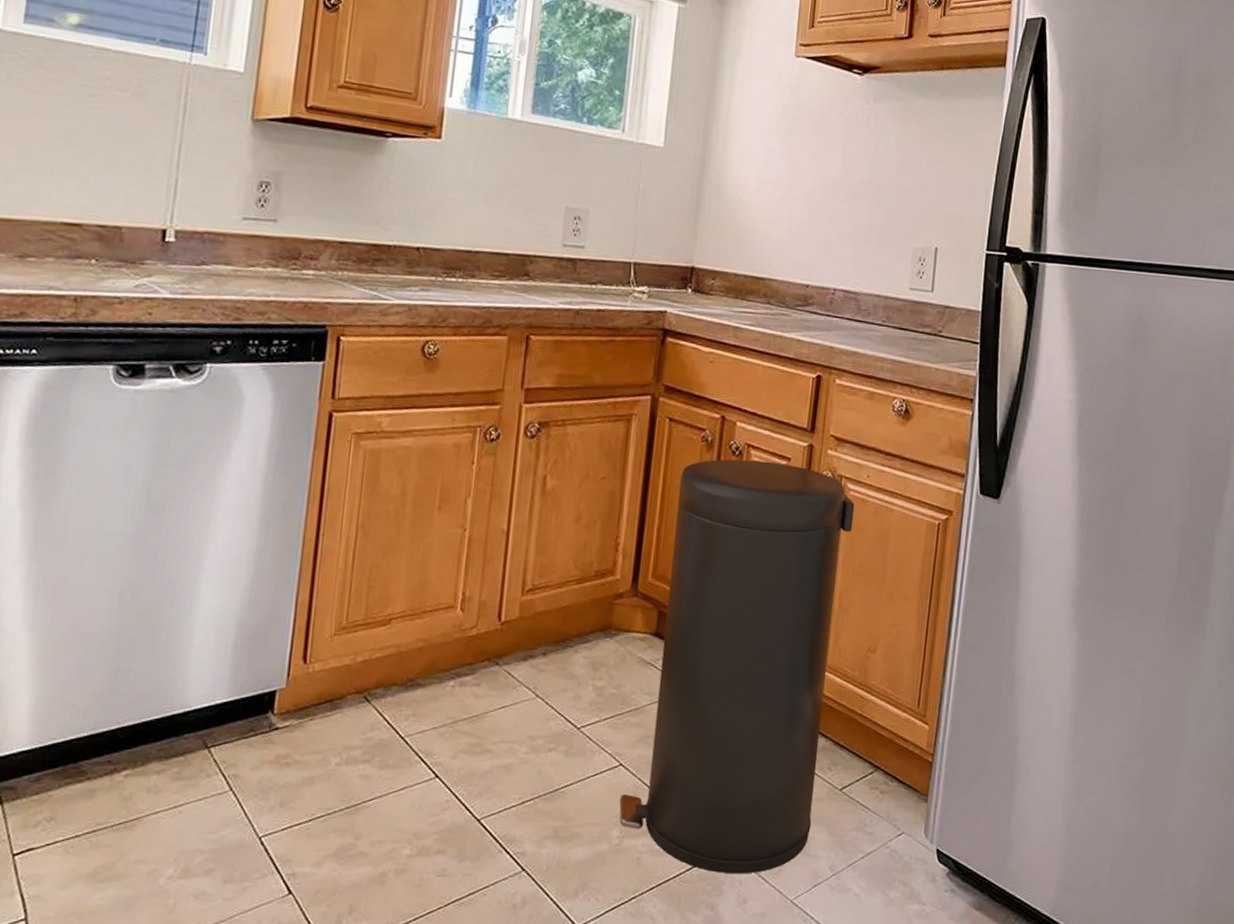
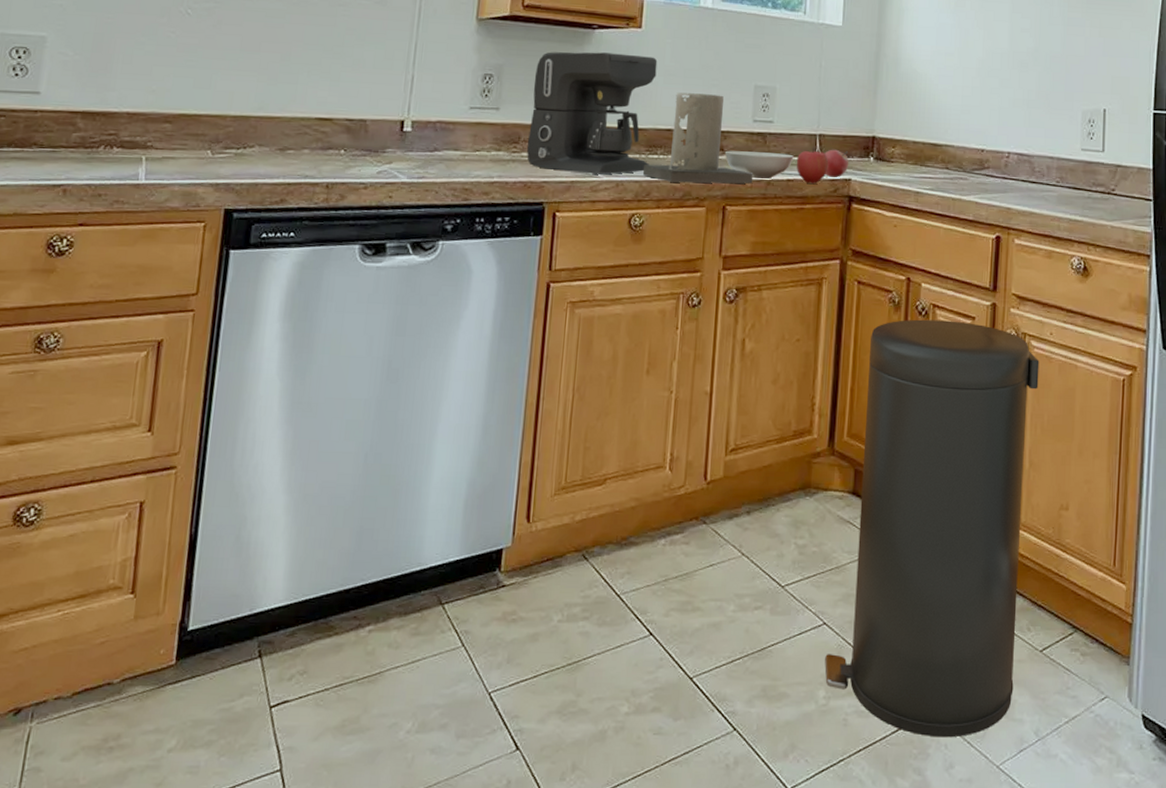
coffee maker: none [308,160,458,297] -> present [527,52,658,175]
paper towel roll: none [438,211,561,313] -> present [642,92,754,184]
bowl: none [530,276,606,309] -> present [724,150,794,180]
fruit: none [608,277,643,315] -> present [796,148,829,184]
fruit: none [639,278,666,310] -> present [824,149,849,179]

